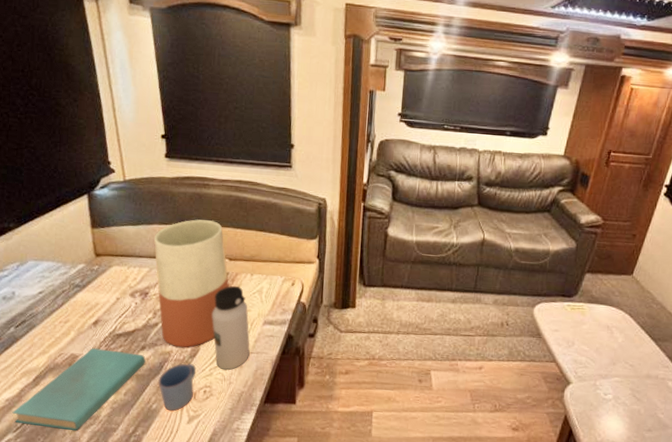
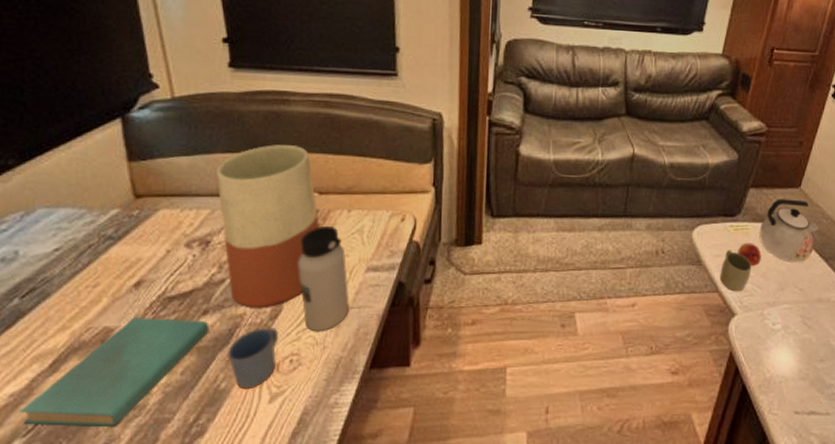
mug: none [557,326,586,364] -> present [719,250,752,292]
fruit: none [574,320,595,342] -> present [738,242,761,267]
kettle: none [593,284,649,342] -> present [759,199,819,263]

